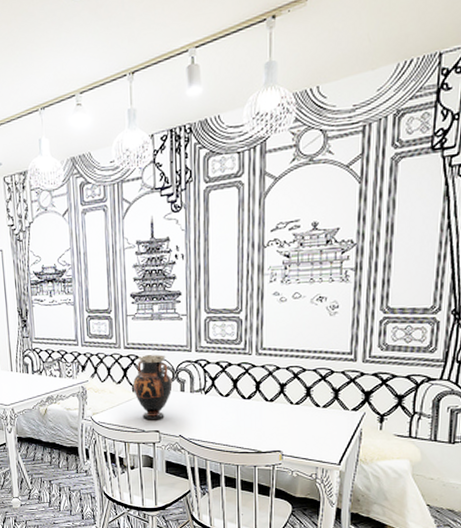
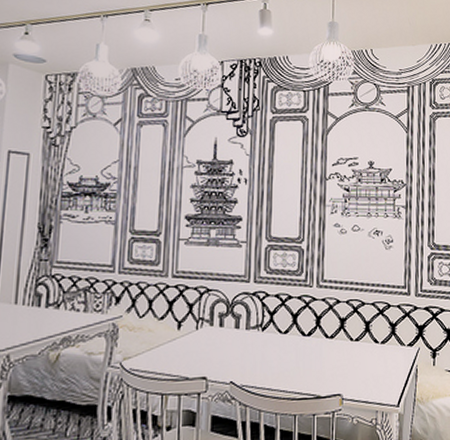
vase: present [133,354,173,420] -> none [179,285,226,365]

